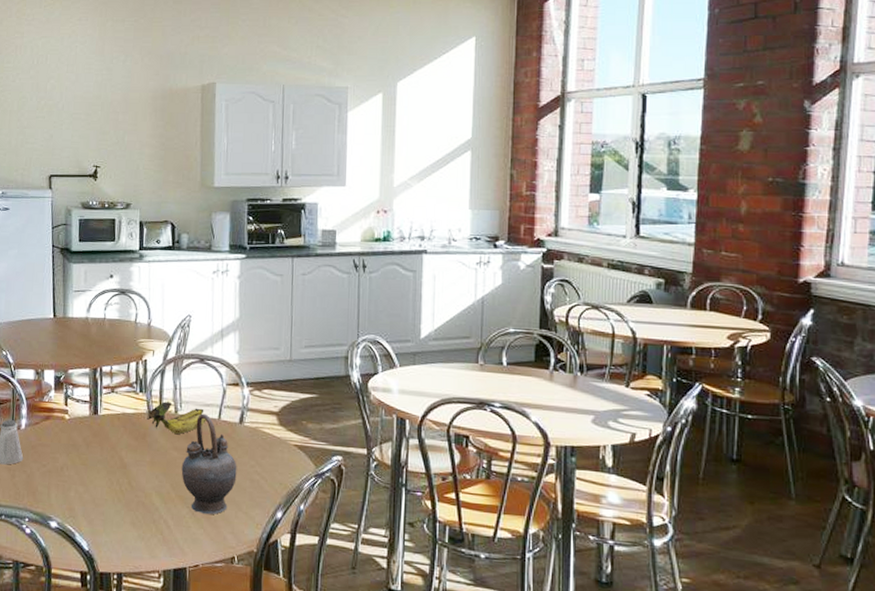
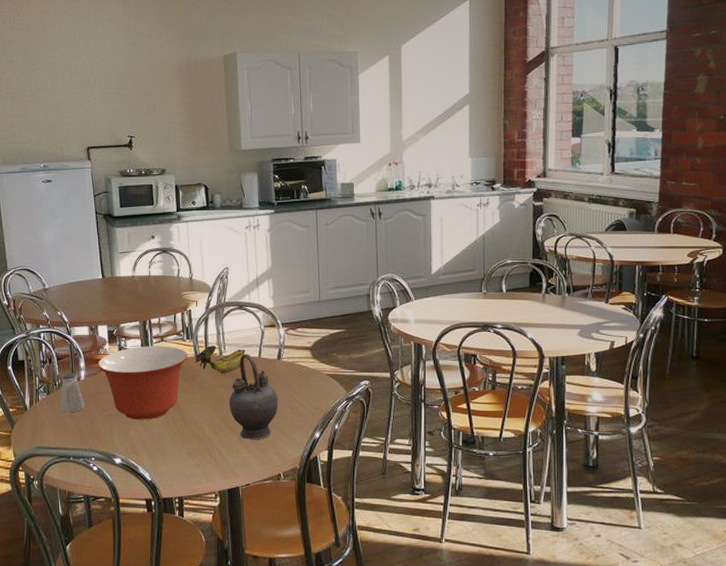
mixing bowl: none [41,396,140,481] -> present [98,346,188,420]

